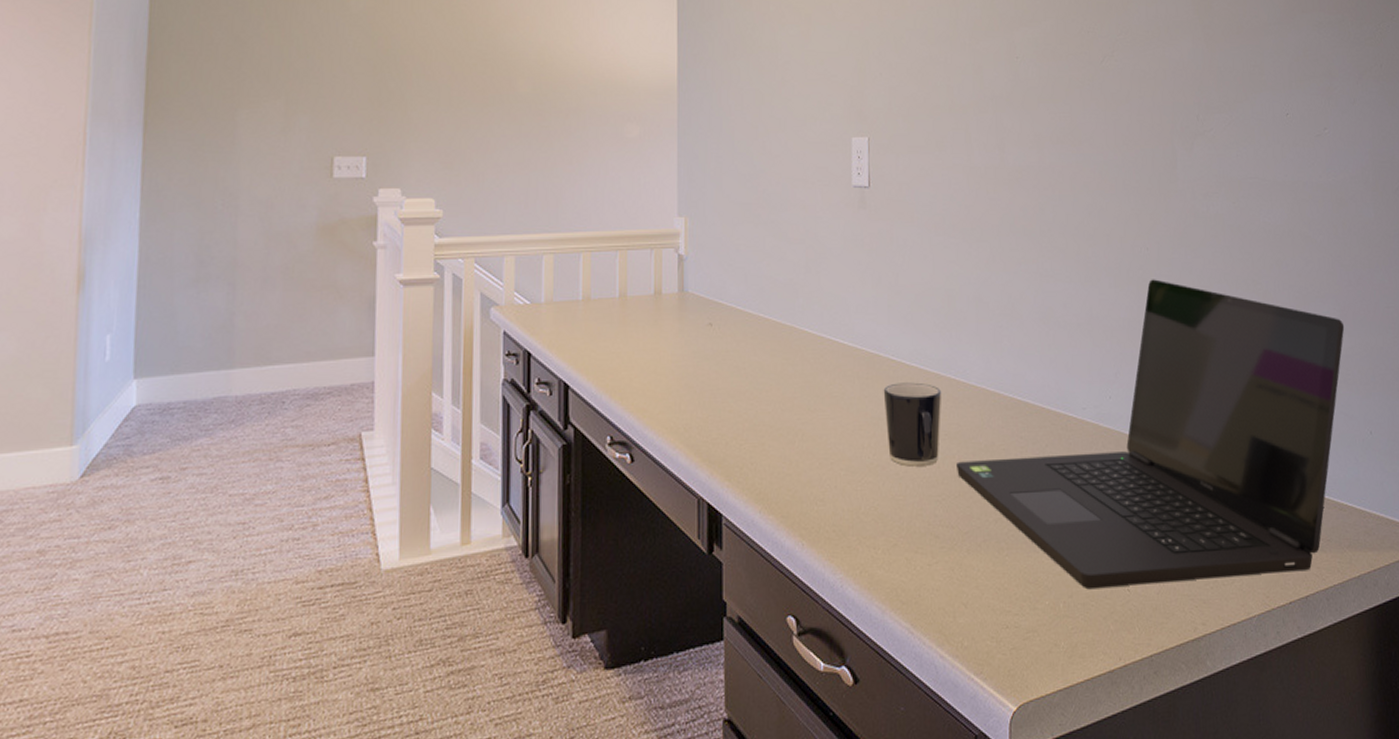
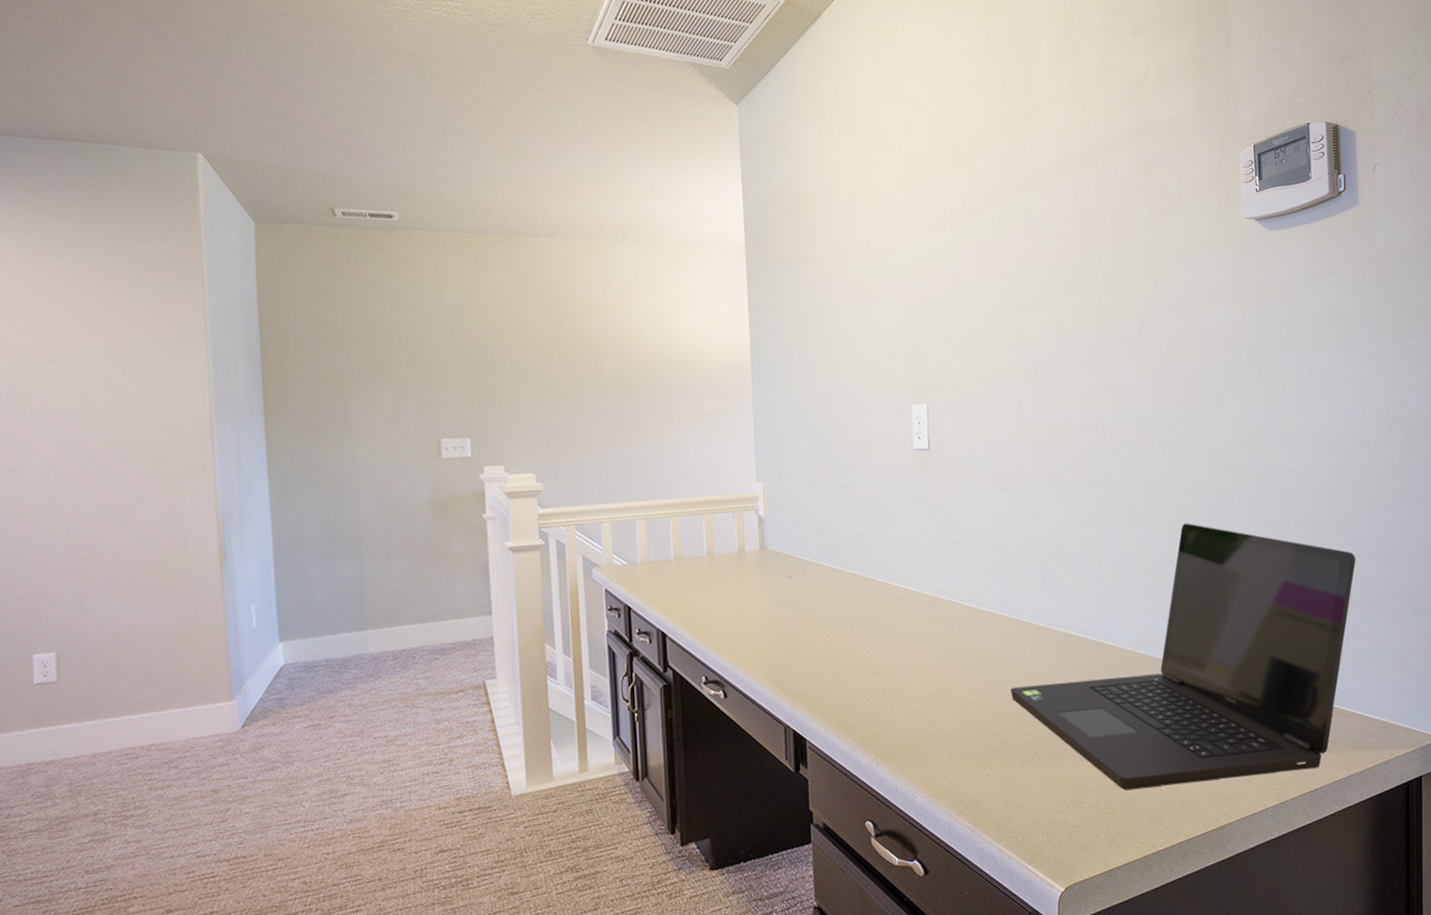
mug: present [883,382,942,467] -> none [945,621,998,693]

